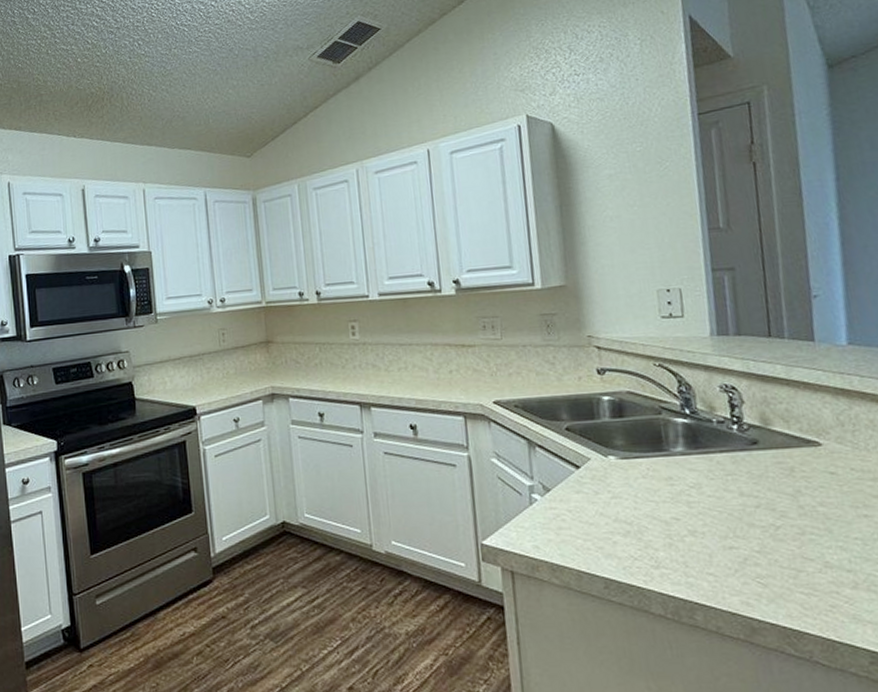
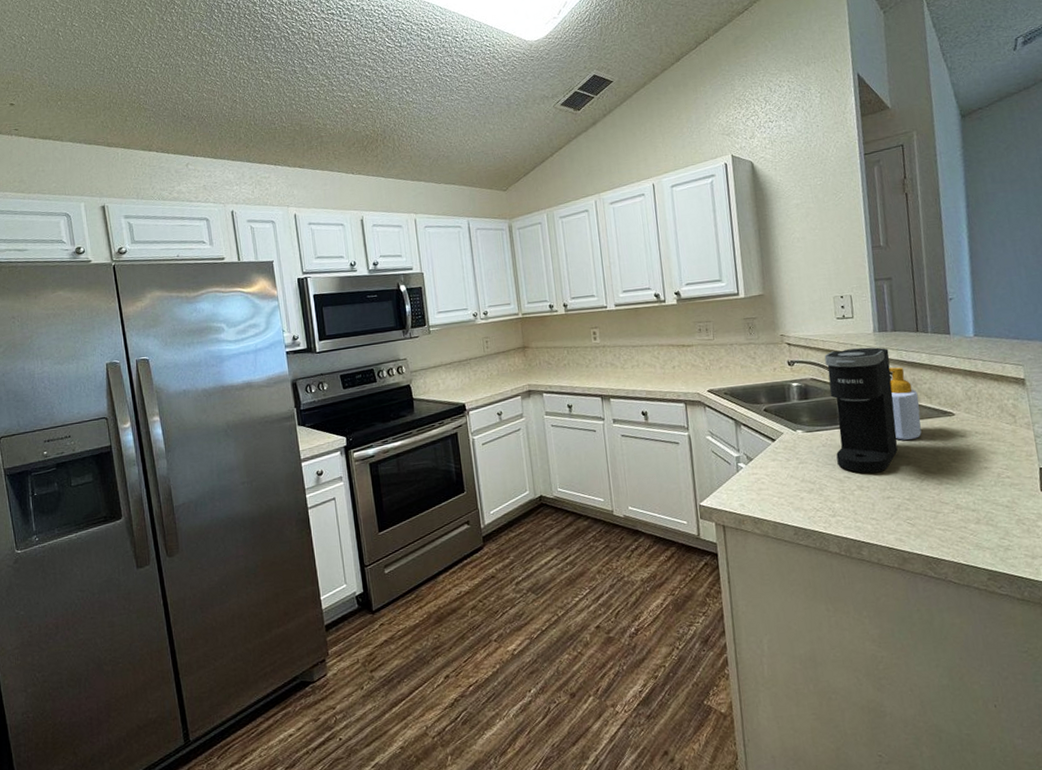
coffee maker: none [645,354,744,516] -> present [824,347,898,473]
soap bottle: none [731,381,777,475] -> present [889,367,922,440]

